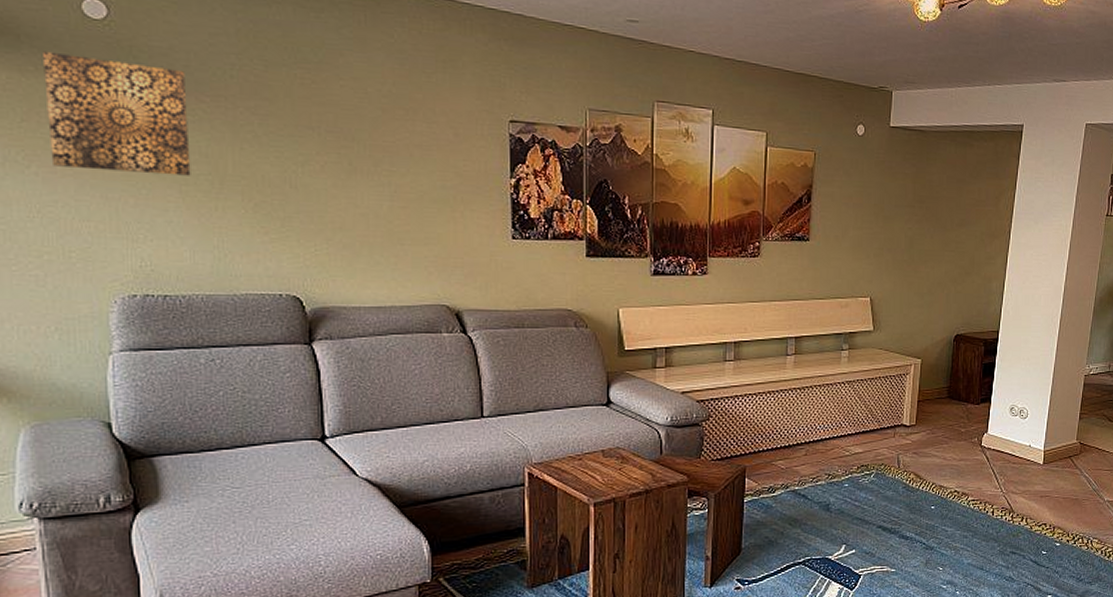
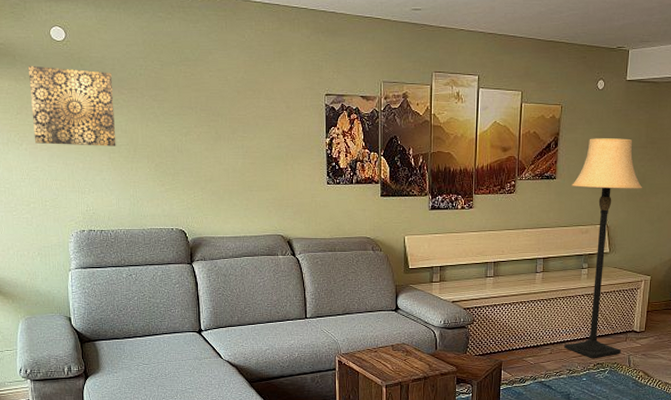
lamp: none [822,193,911,459] -> present [564,138,643,358]

